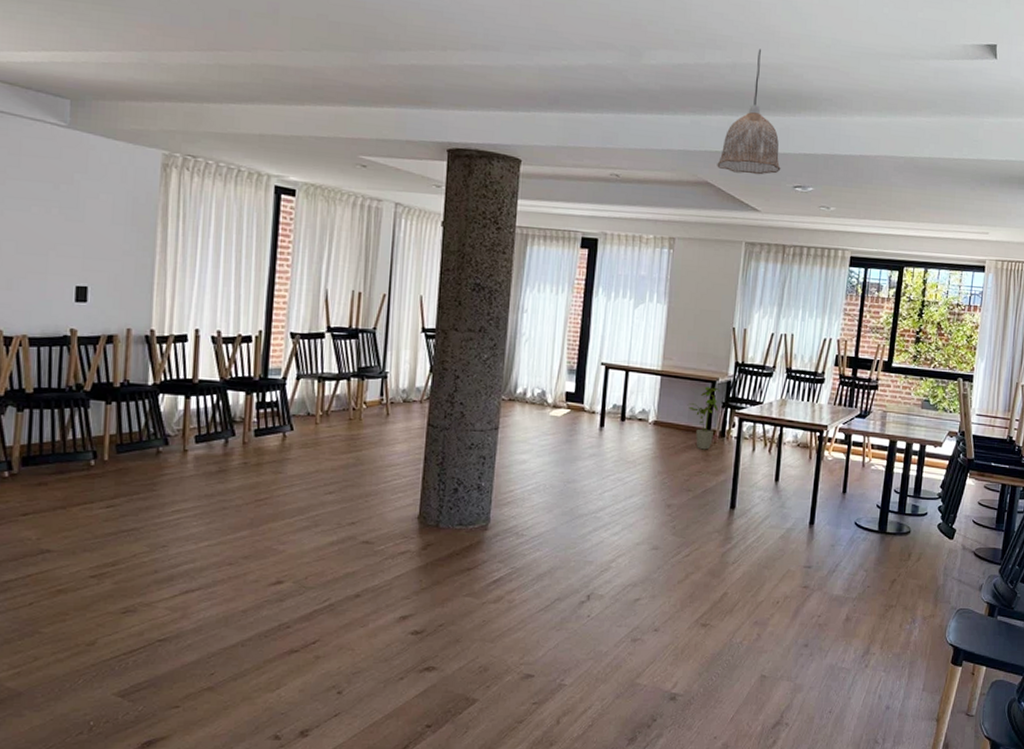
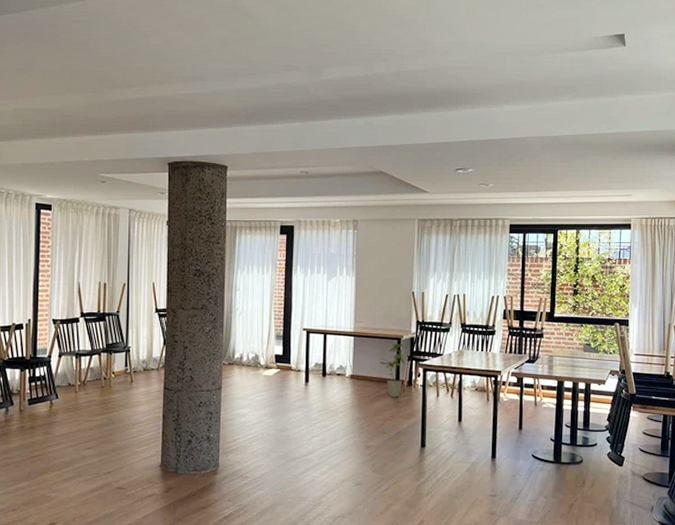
pendant lamp: present [717,48,781,175] -> none [389,58,444,162]

